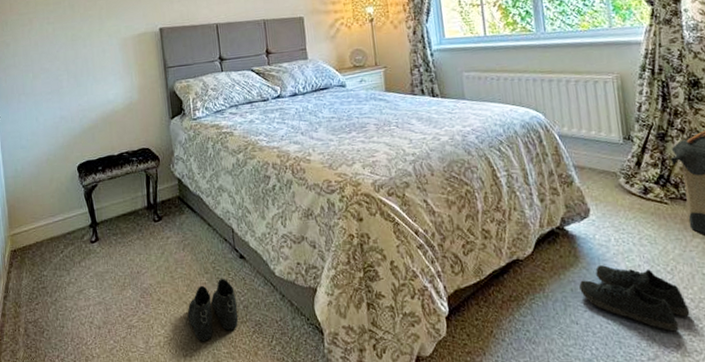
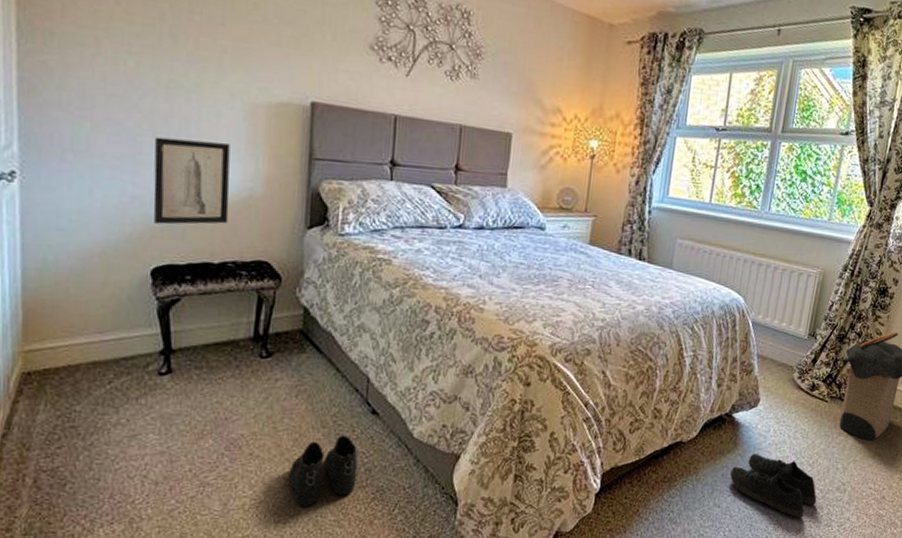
wall art: none [69,69,120,133] -> present [153,137,230,225]

